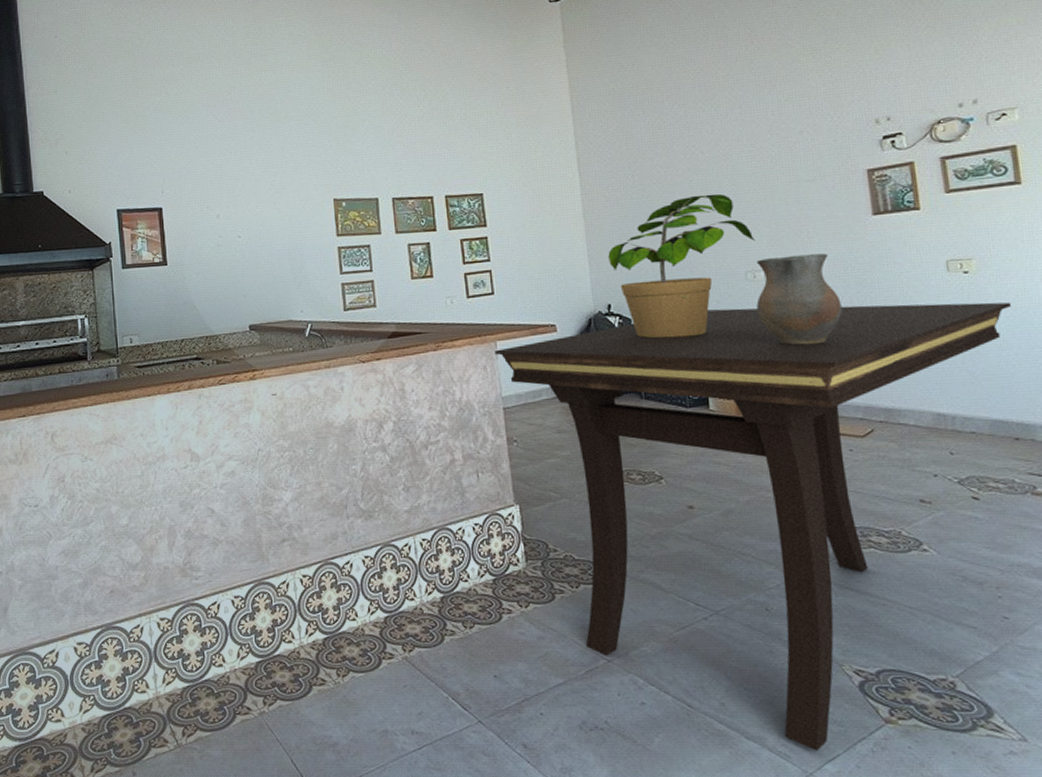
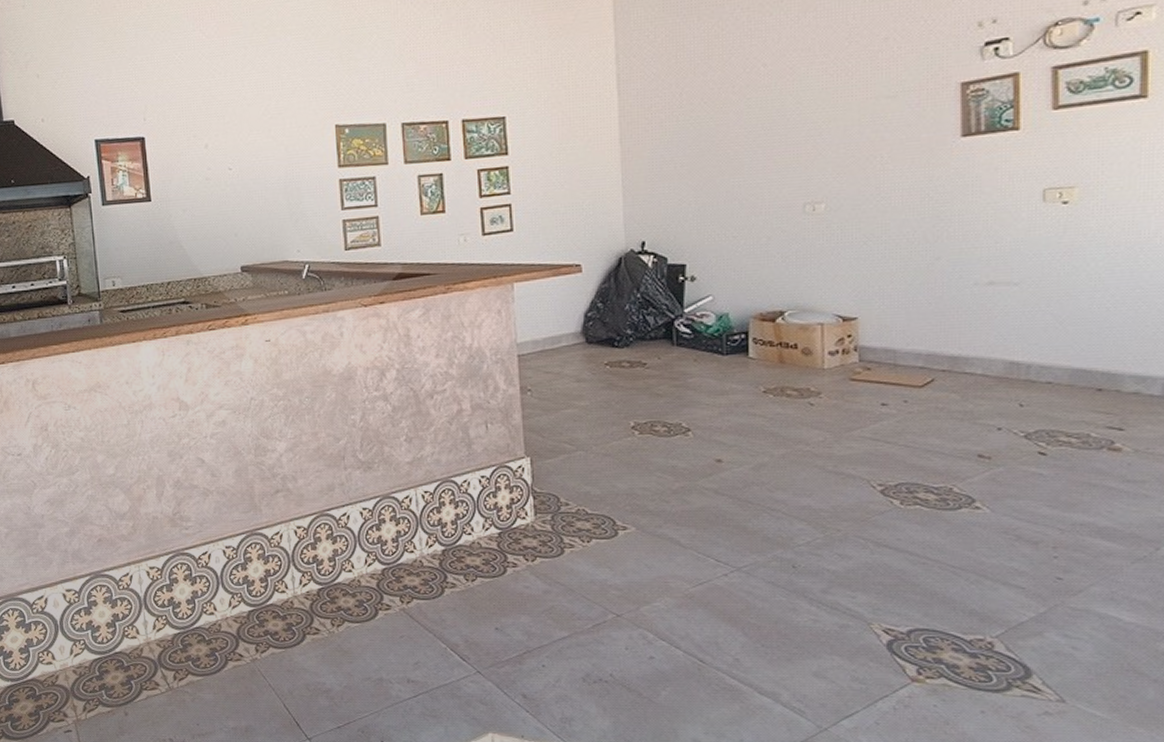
dining table: present [495,302,1012,750] -> none [511,237,1115,707]
potted plant: present [608,193,755,339] -> none [645,113,818,280]
ceramic pitcher: present [756,253,842,346] -> none [813,182,912,287]

